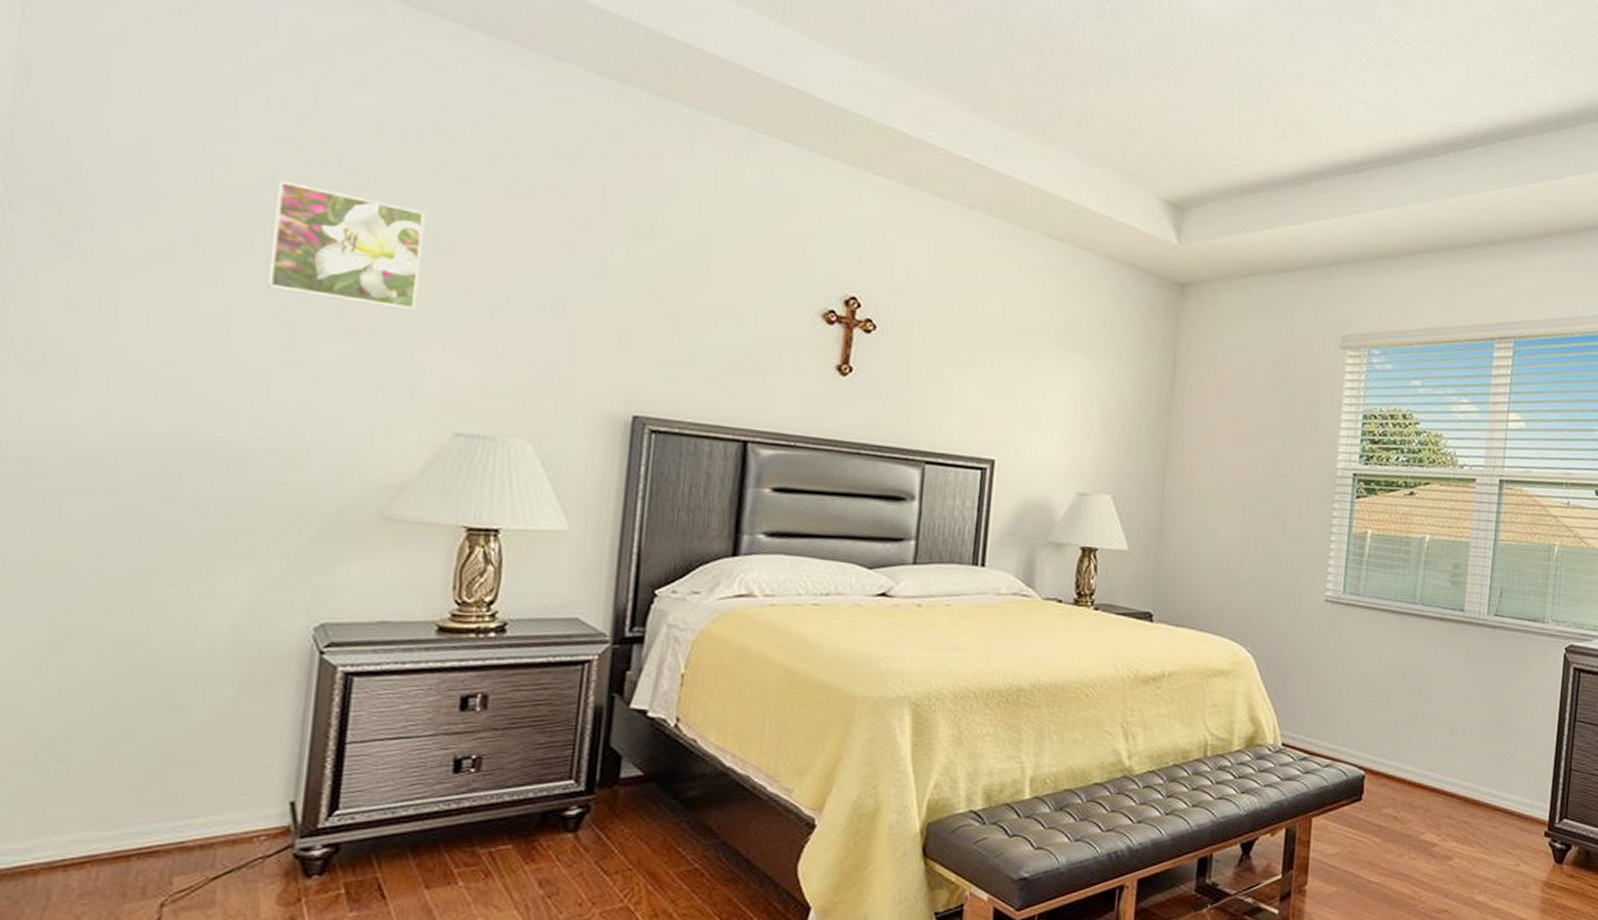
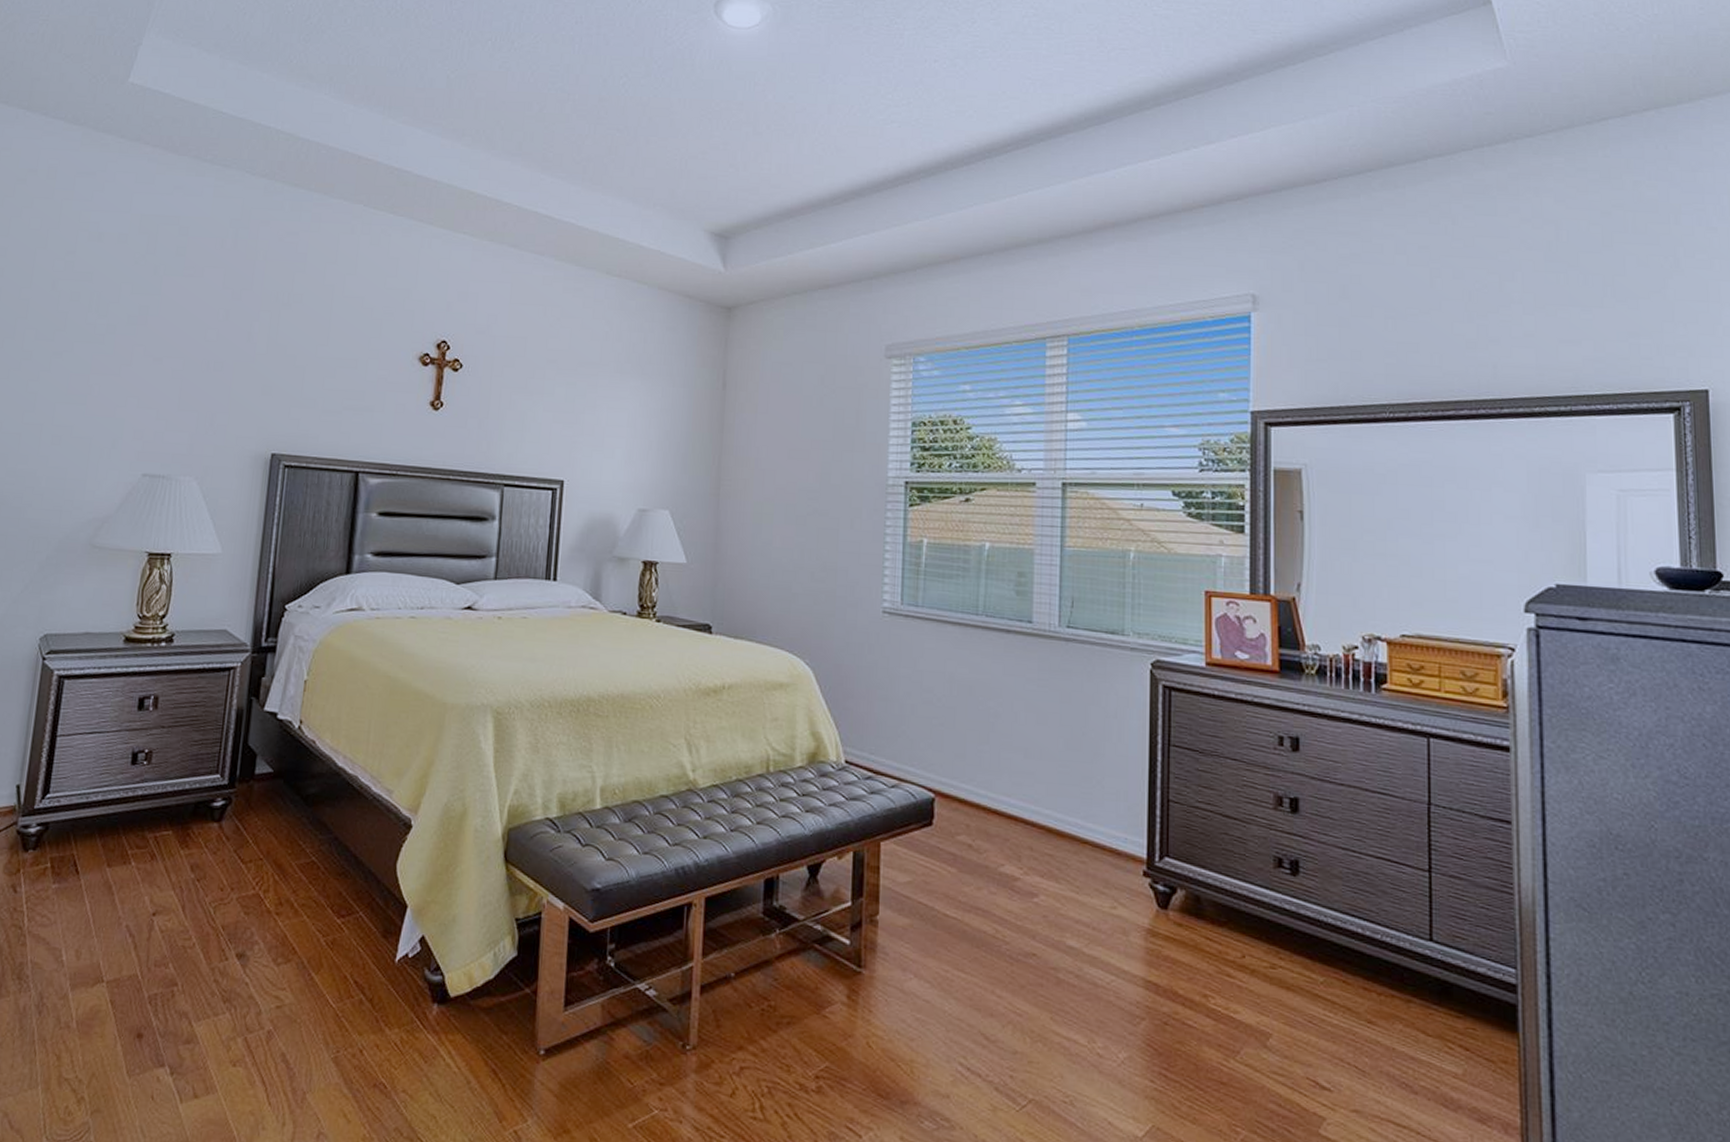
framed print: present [267,180,426,311] -> none [22,281,129,376]

